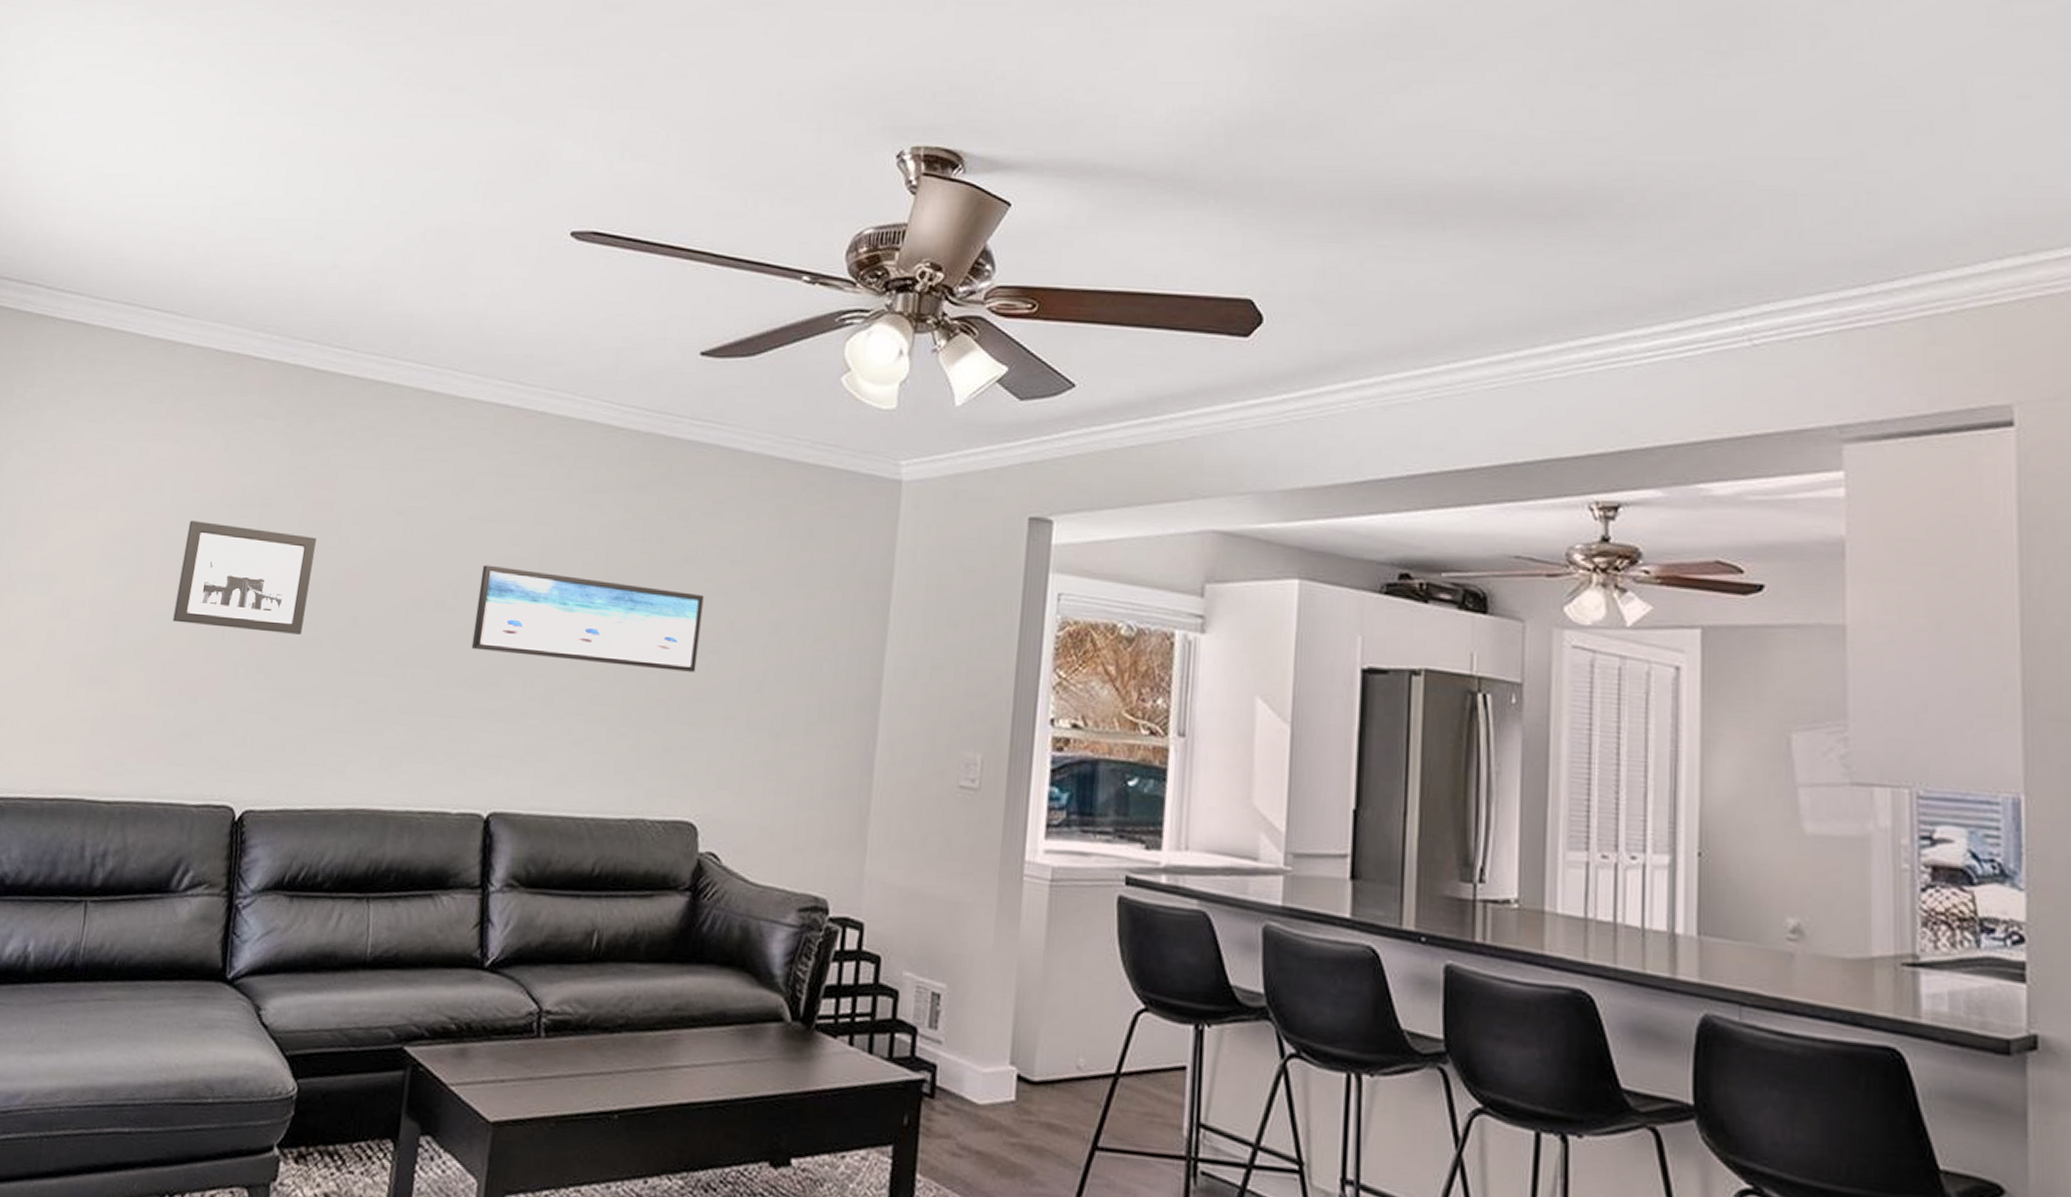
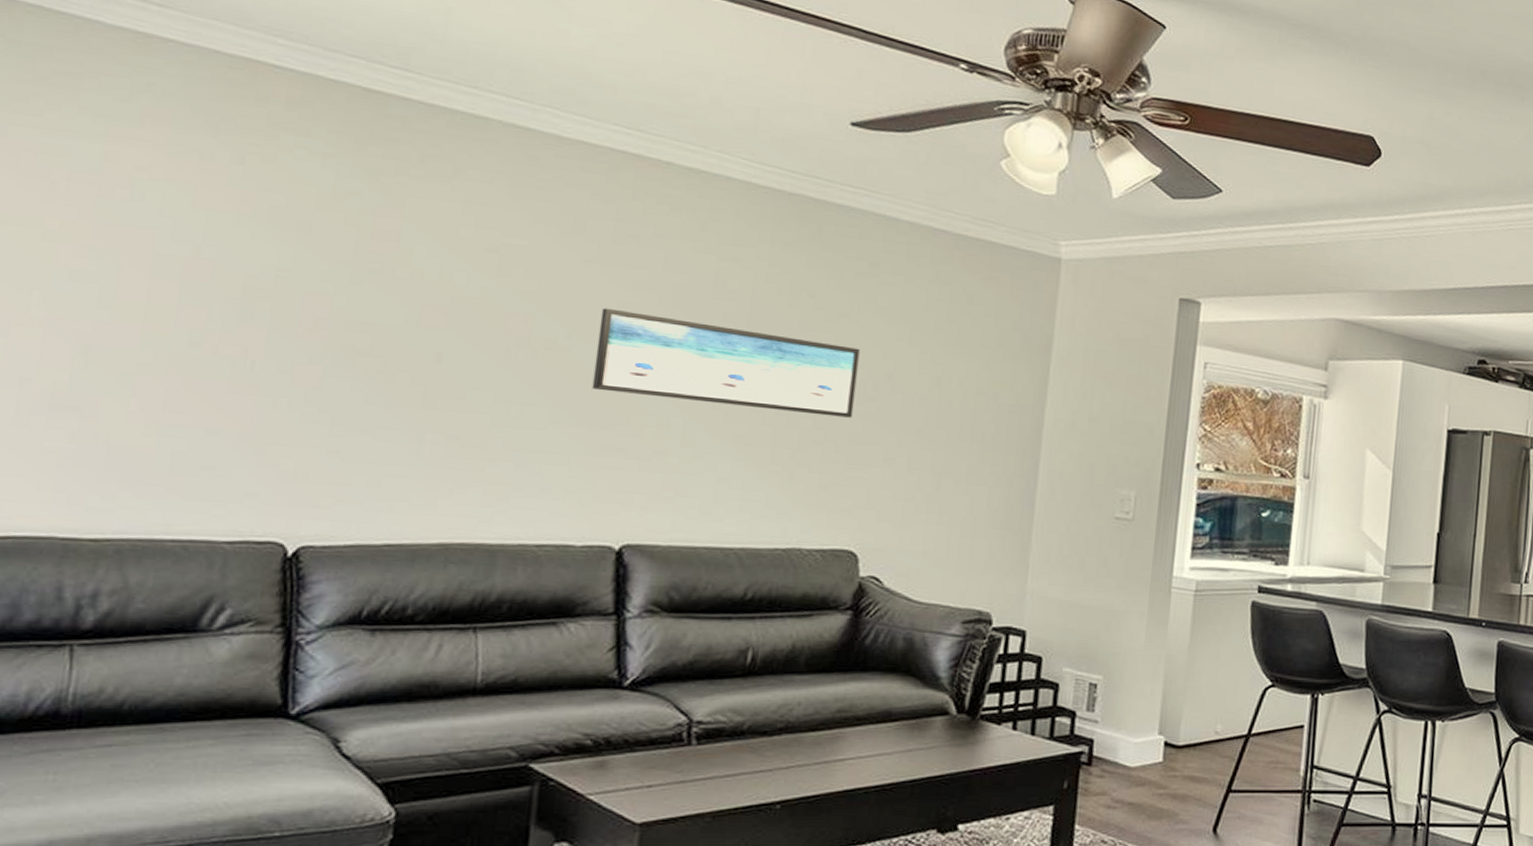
wall art: present [173,521,316,635] -> none [175,238,380,368]

